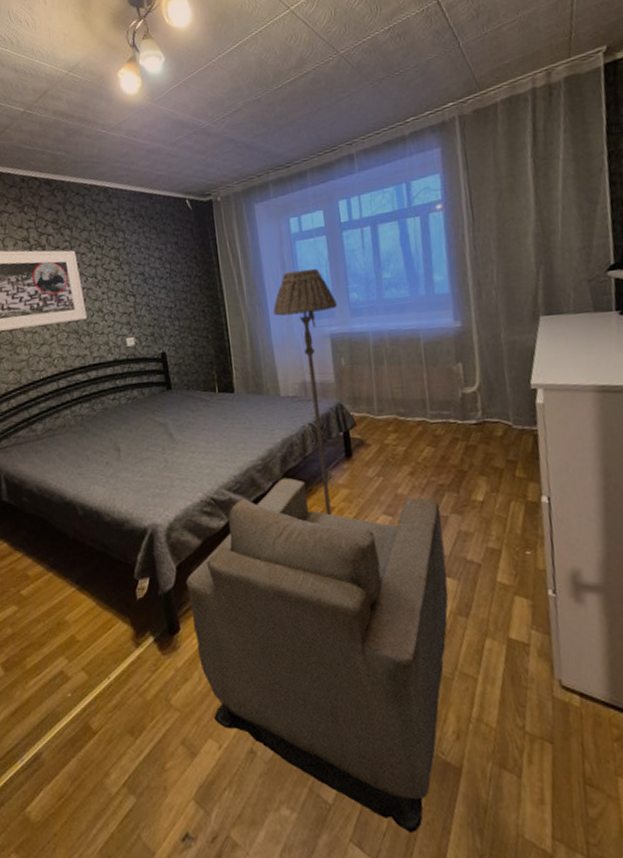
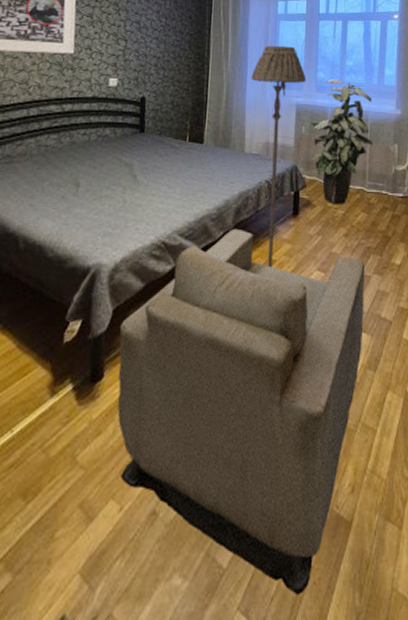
indoor plant: none [349,297,431,442] -> present [309,79,373,205]

